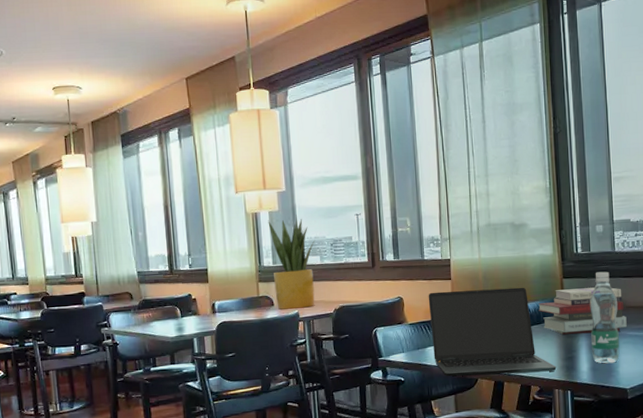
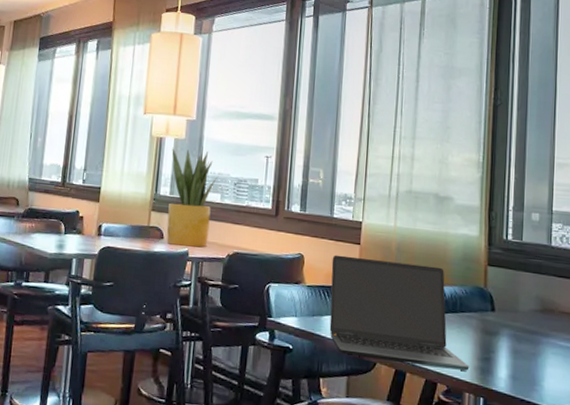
books: present [538,287,627,335] -> none [456,277,558,339]
bottle: present [589,271,620,364] -> none [513,265,549,375]

